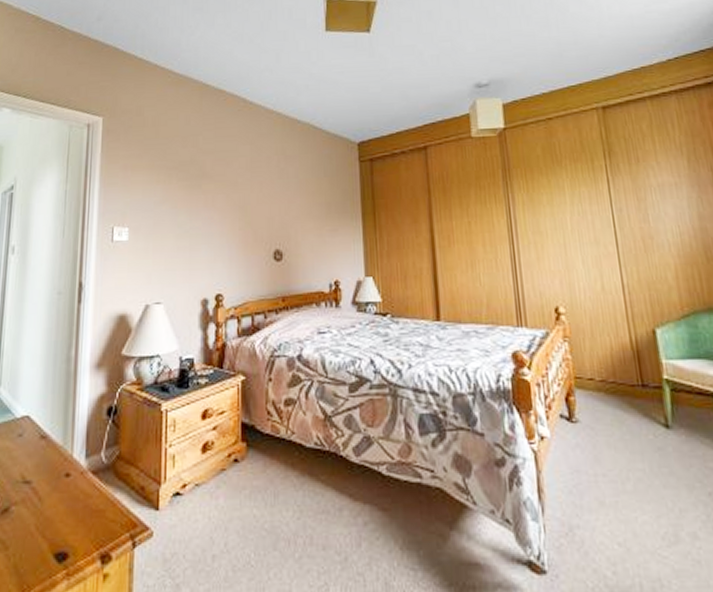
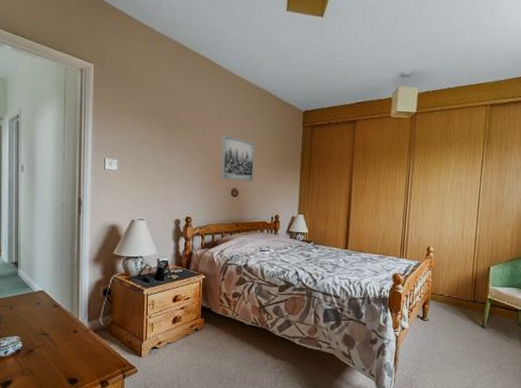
wall art: none [258,182,302,240] -> present [221,134,255,182]

